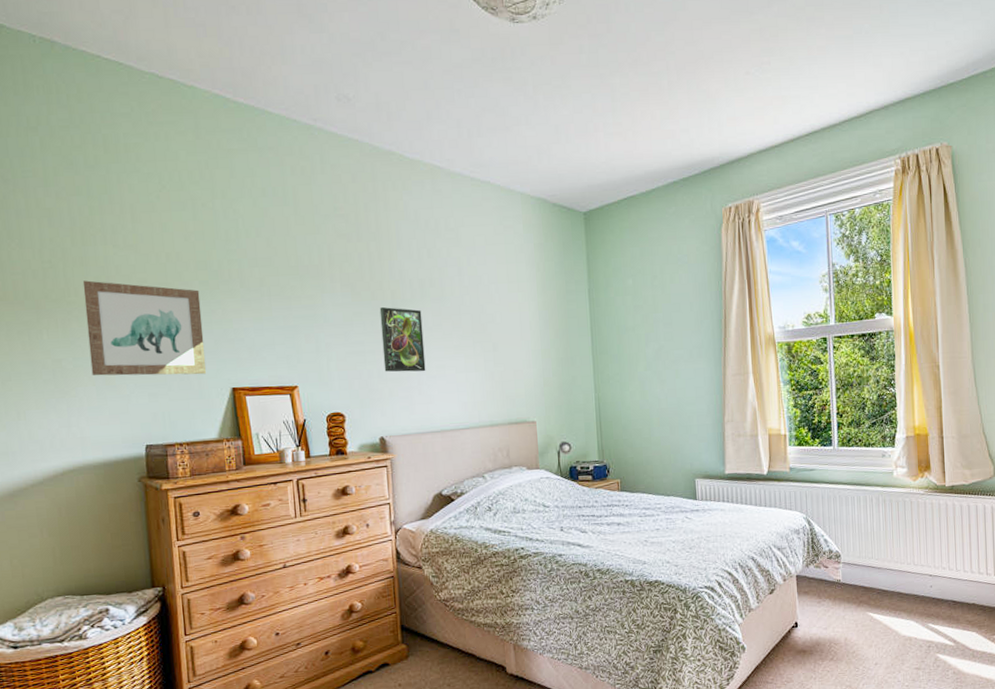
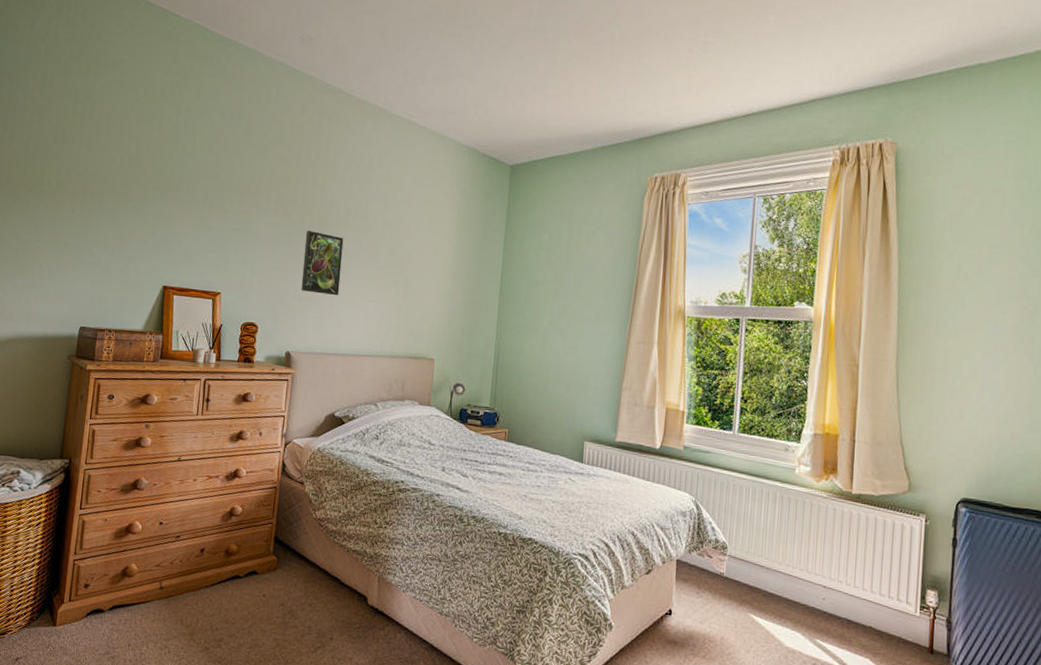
wall art: present [82,280,207,376] -> none [47,173,151,270]

